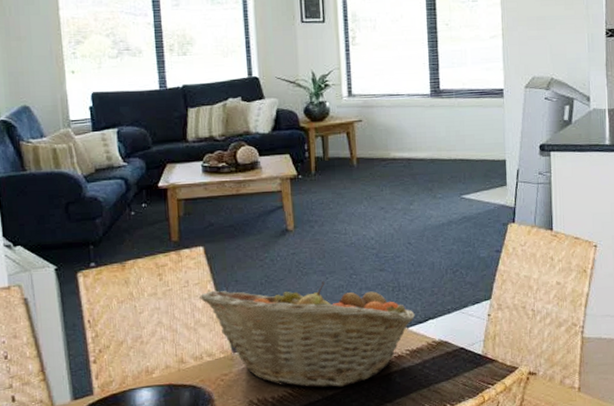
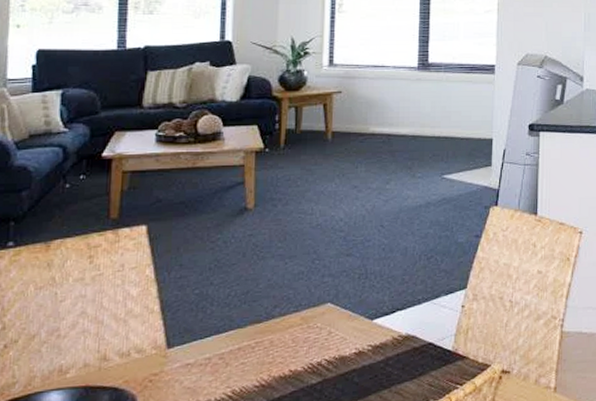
fruit basket: present [199,281,415,388] -> none [135,267,381,390]

